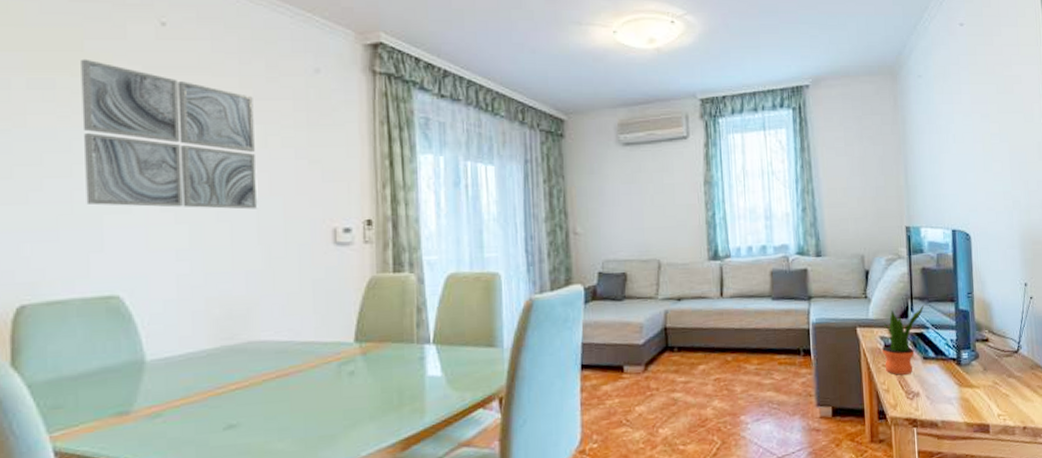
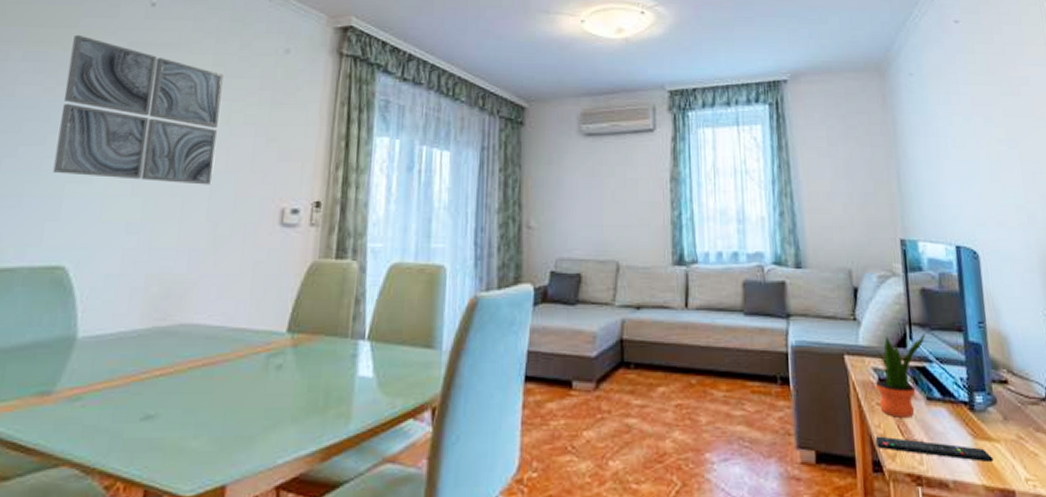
remote control: none [880,390,974,405] -> present [875,436,994,463]

